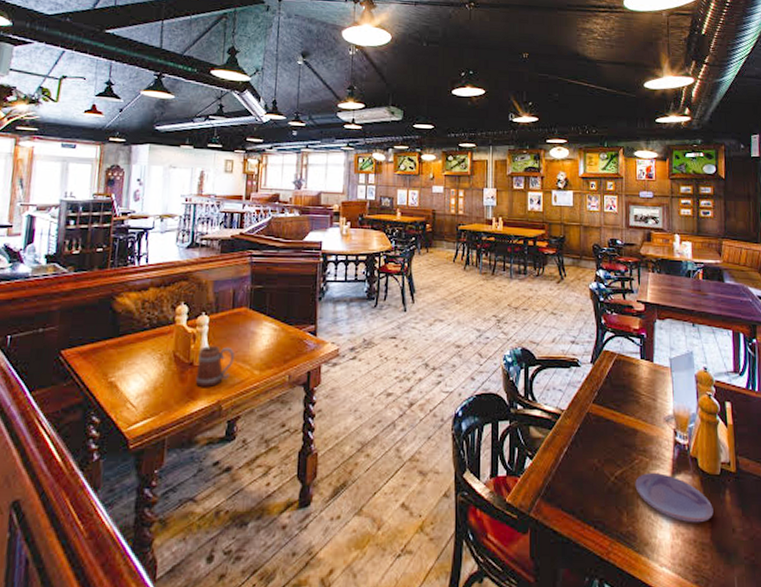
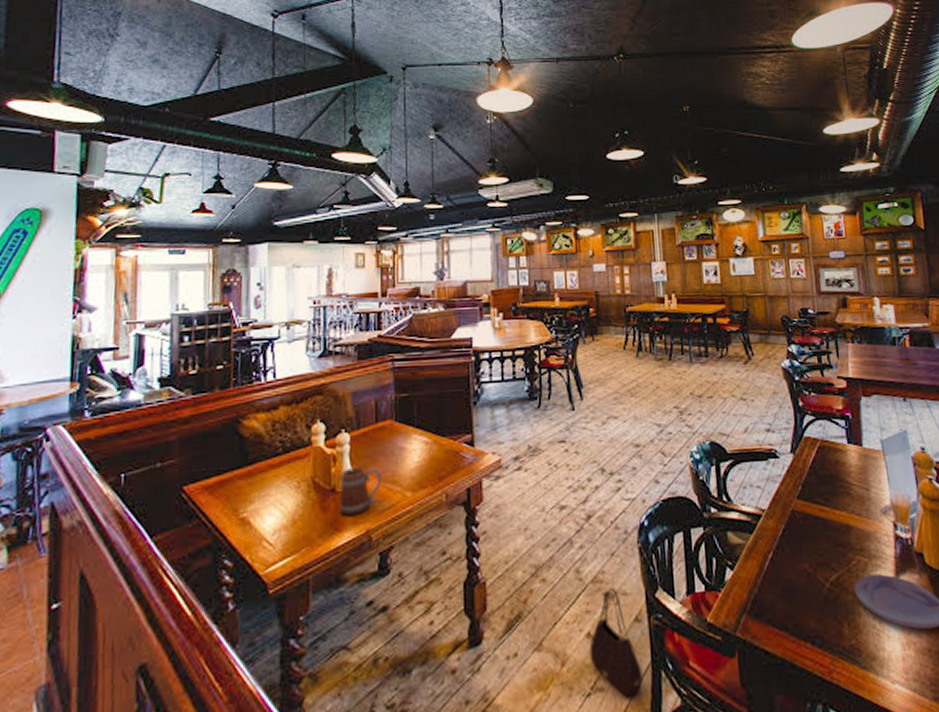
handbag: none [402,466,446,562] -> present [589,587,643,699]

